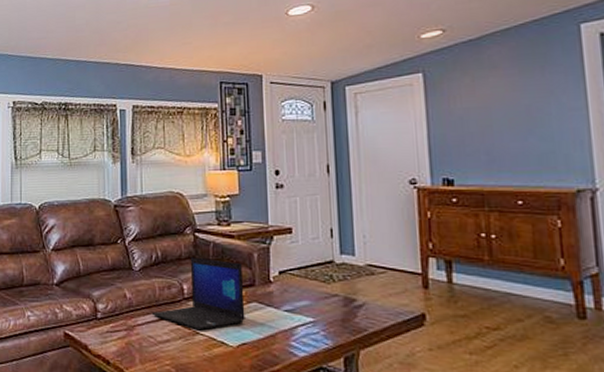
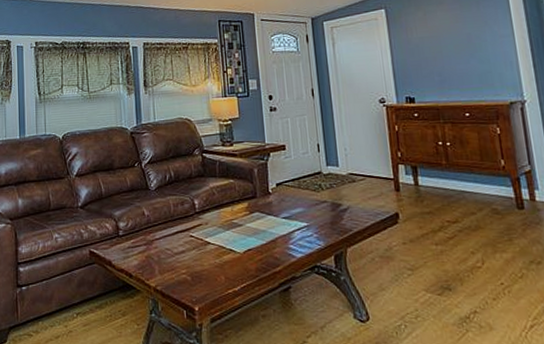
laptop: present [151,257,245,331] -> none [168,175,250,241]

